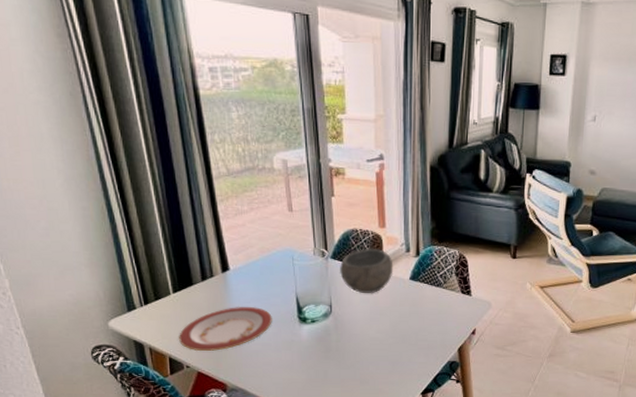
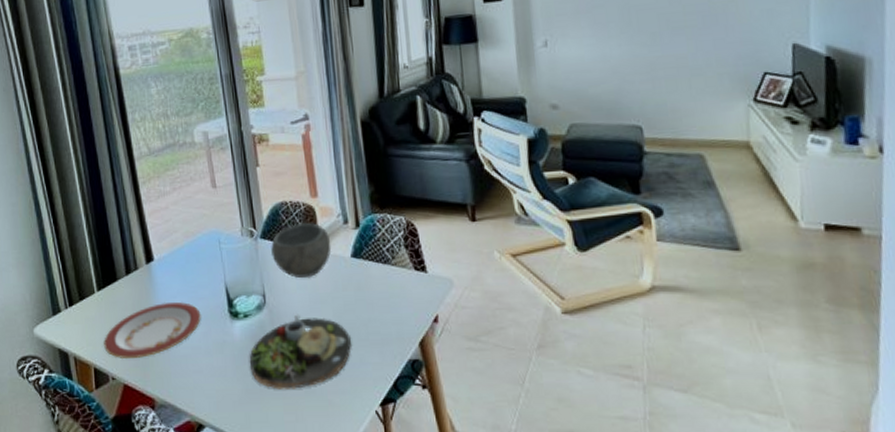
dinner plate: none [314,322,402,380] -> present [249,314,351,389]

